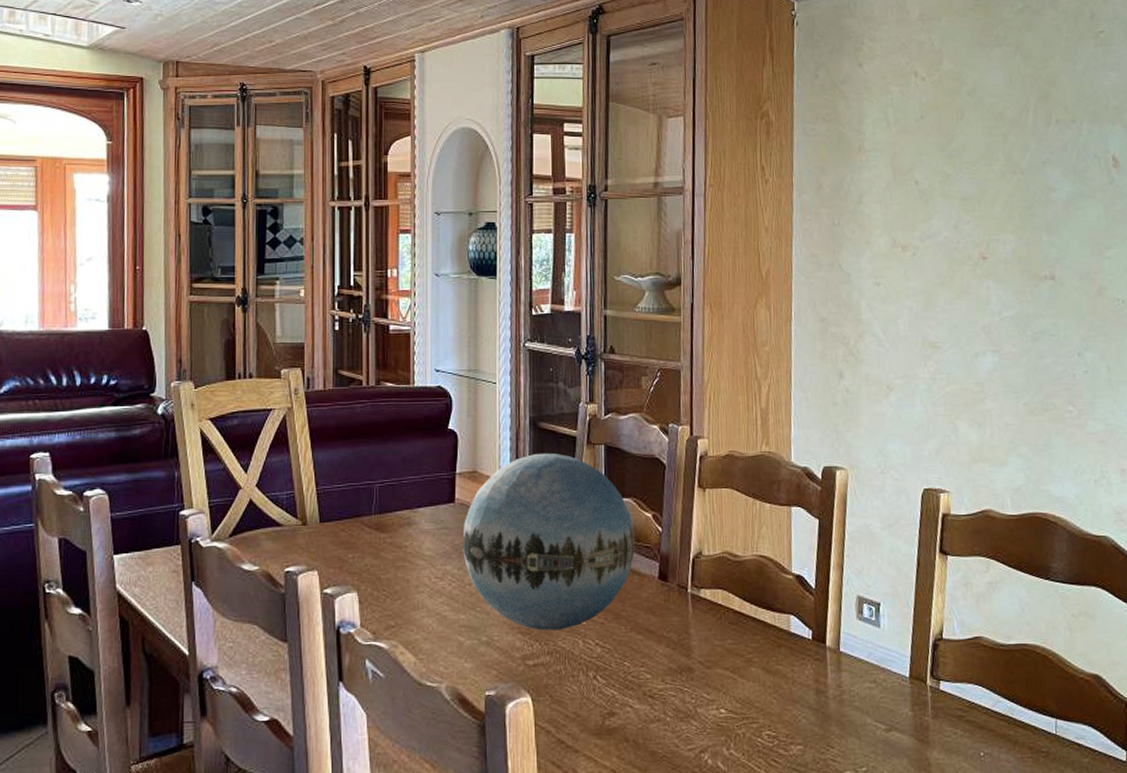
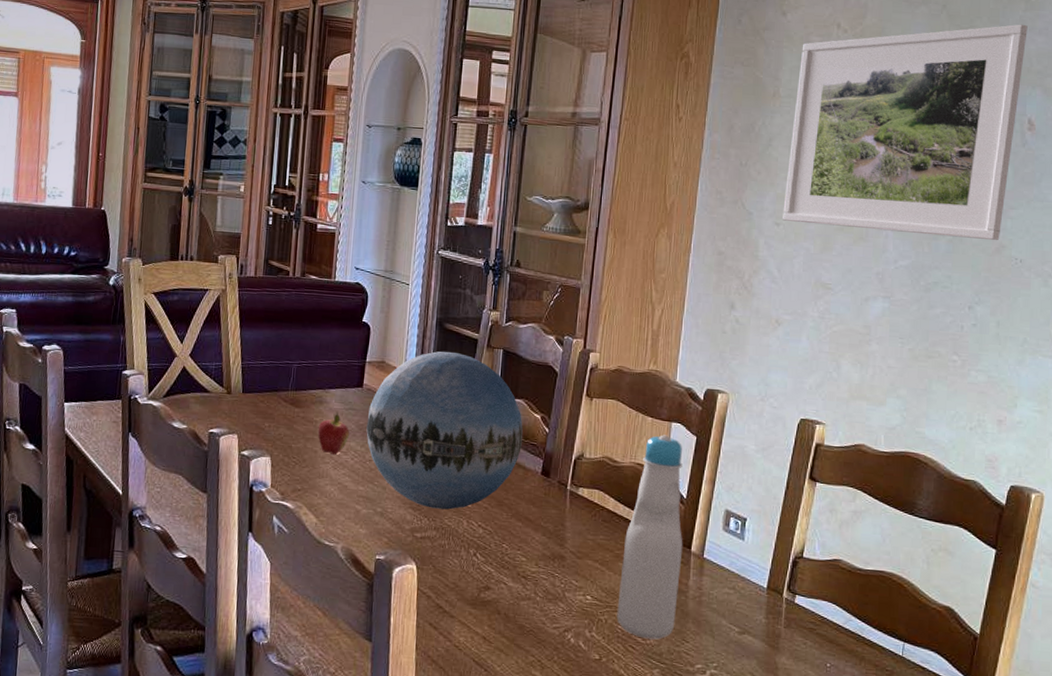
fruit: none [408,533,445,582] -> present [317,412,350,455]
bottle: none [754,521,818,750] -> present [617,435,683,640]
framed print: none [881,61,1101,283] -> present [783,24,1028,241]

